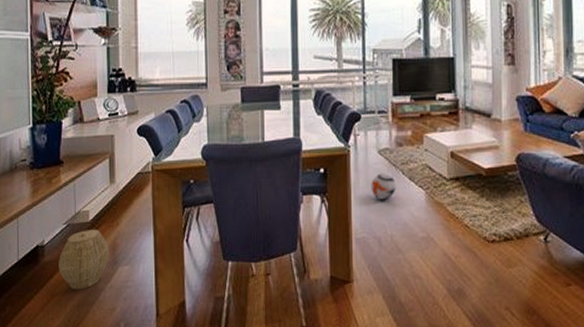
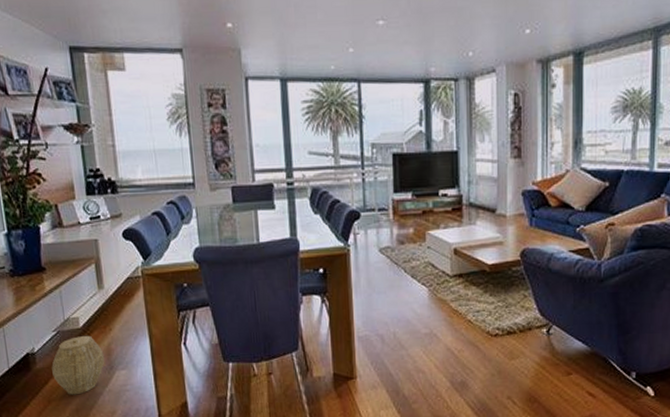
ball: present [371,173,396,200] -> none [372,271,398,298]

